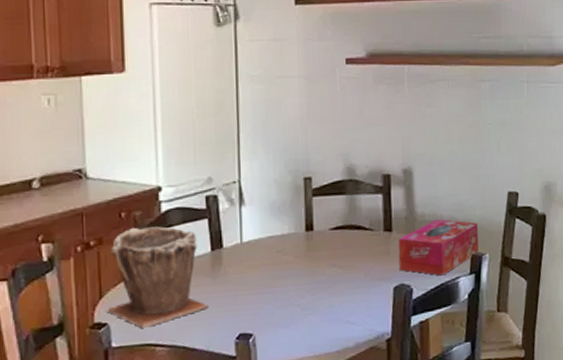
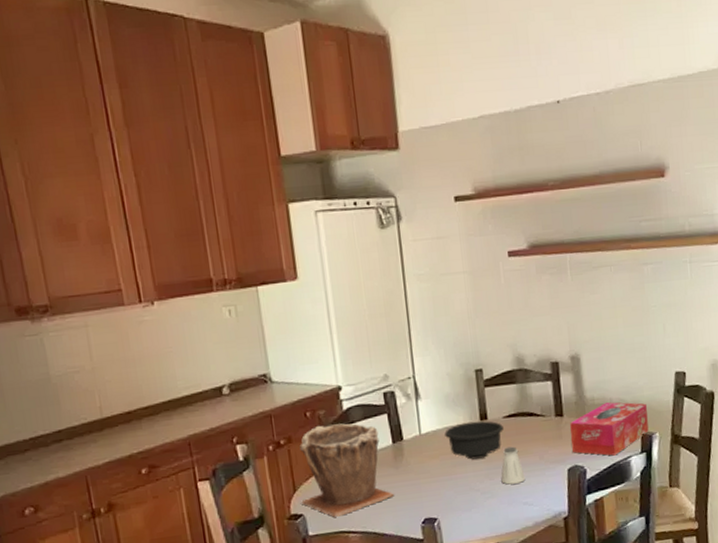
bowl: none [267,232,330,273] -> present [444,421,504,460]
saltshaker: none [323,260,349,301] -> present [501,446,526,485]

